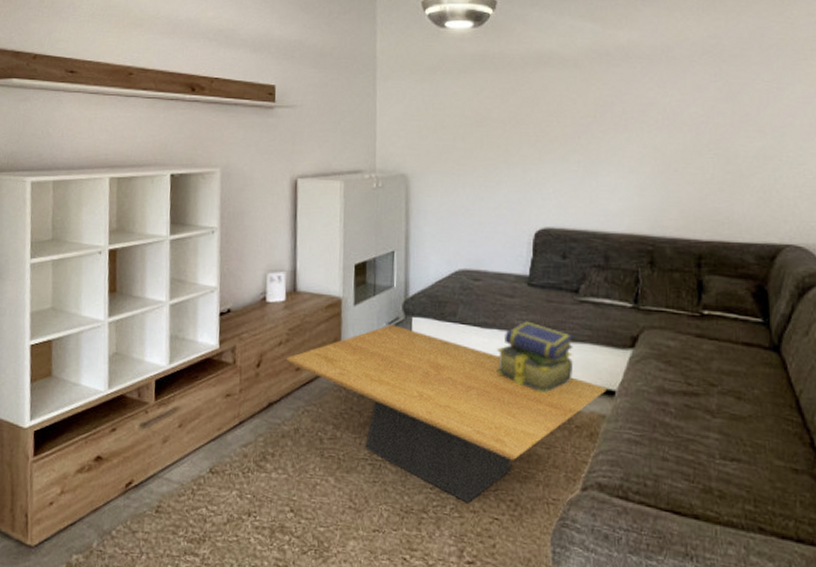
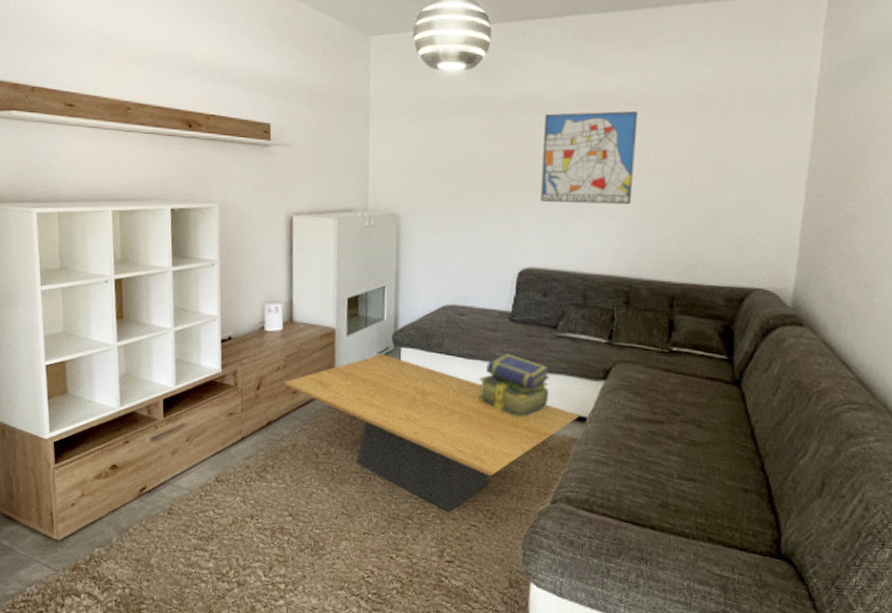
wall art: none [554,65,650,160] -> present [540,111,638,205]

